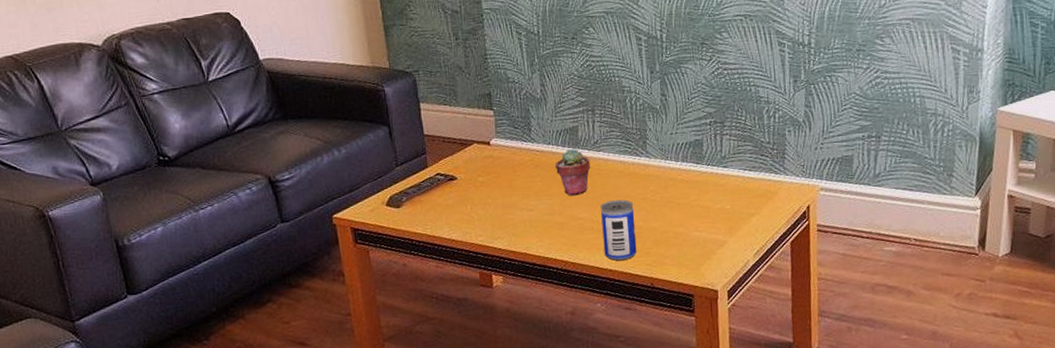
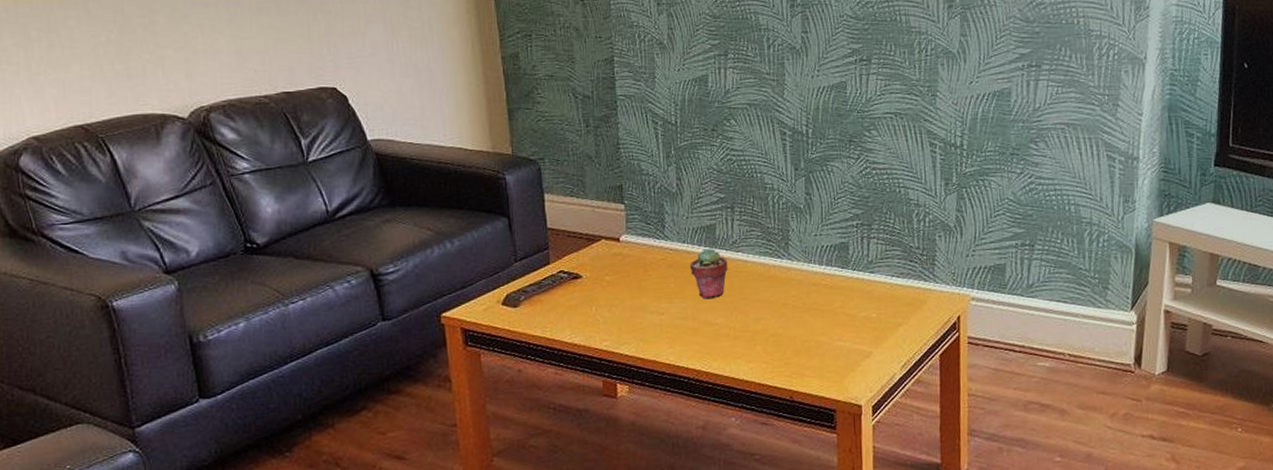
beer can: present [601,199,637,261] -> none [738,305,776,372]

